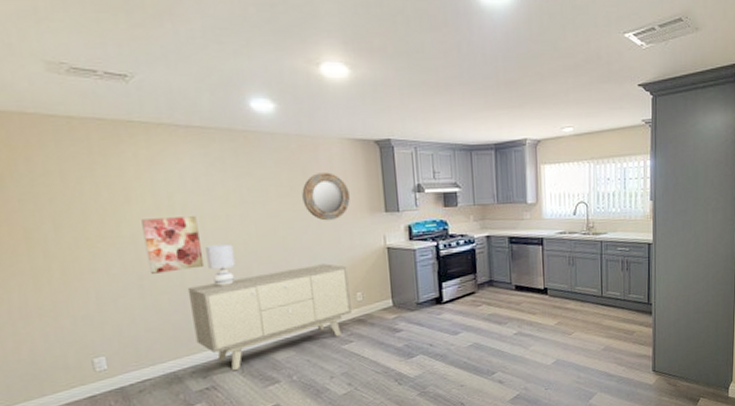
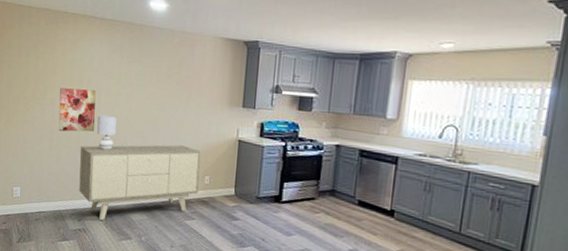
home mirror: present [302,172,350,221] -> none [175,66,215,109]

